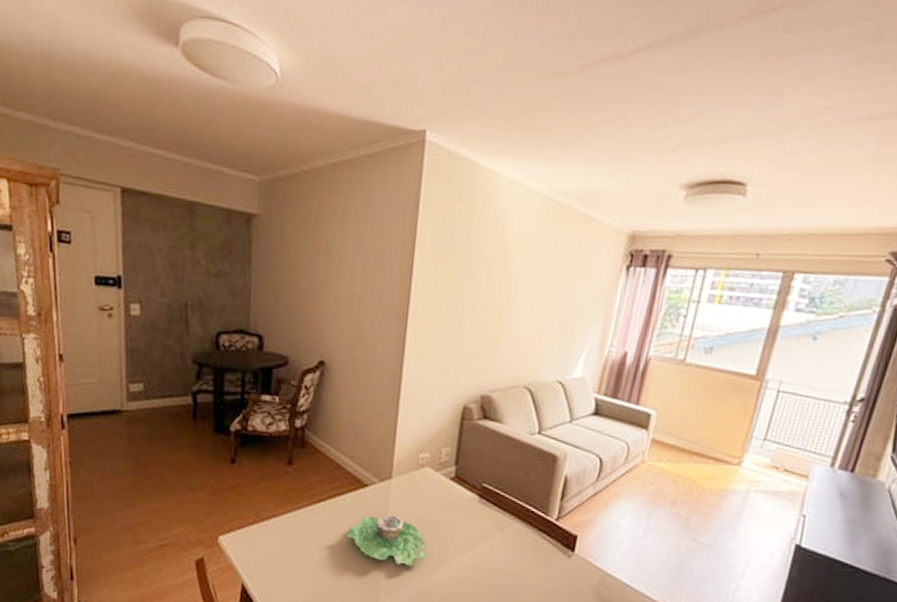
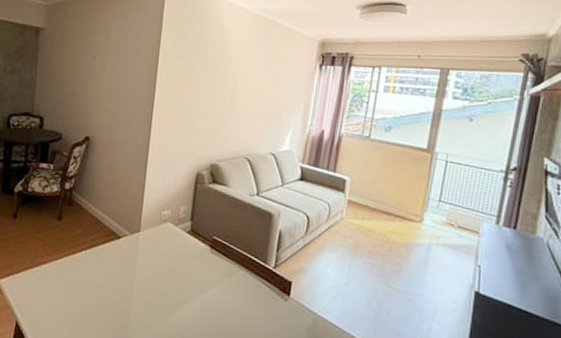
succulent planter: present [347,514,427,566] -> none [103,262,168,307]

